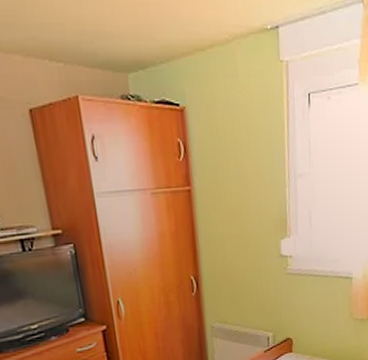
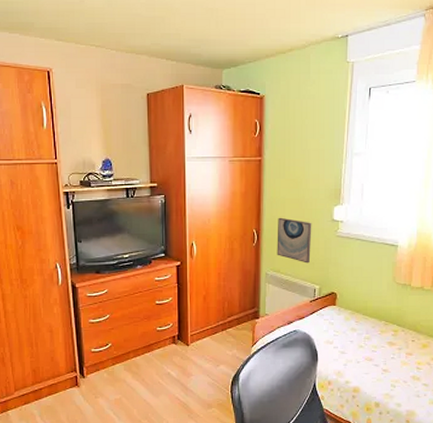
wall art: none [218,258,260,309] -> present [277,217,312,264]

